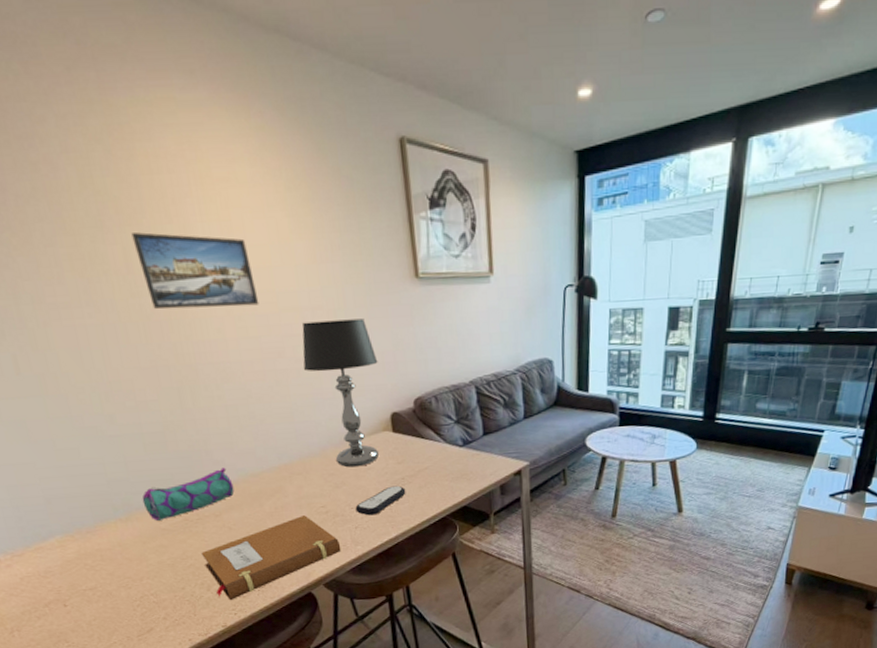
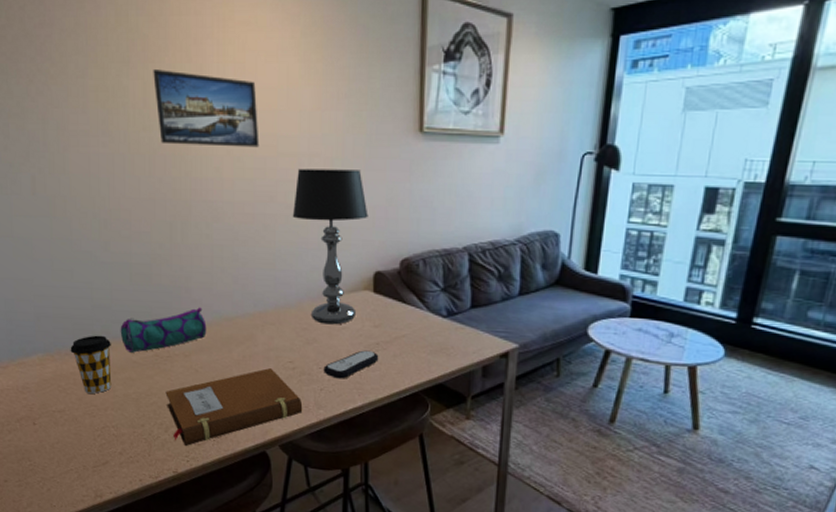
coffee cup: none [90,508,144,567] -> present [70,335,112,394]

